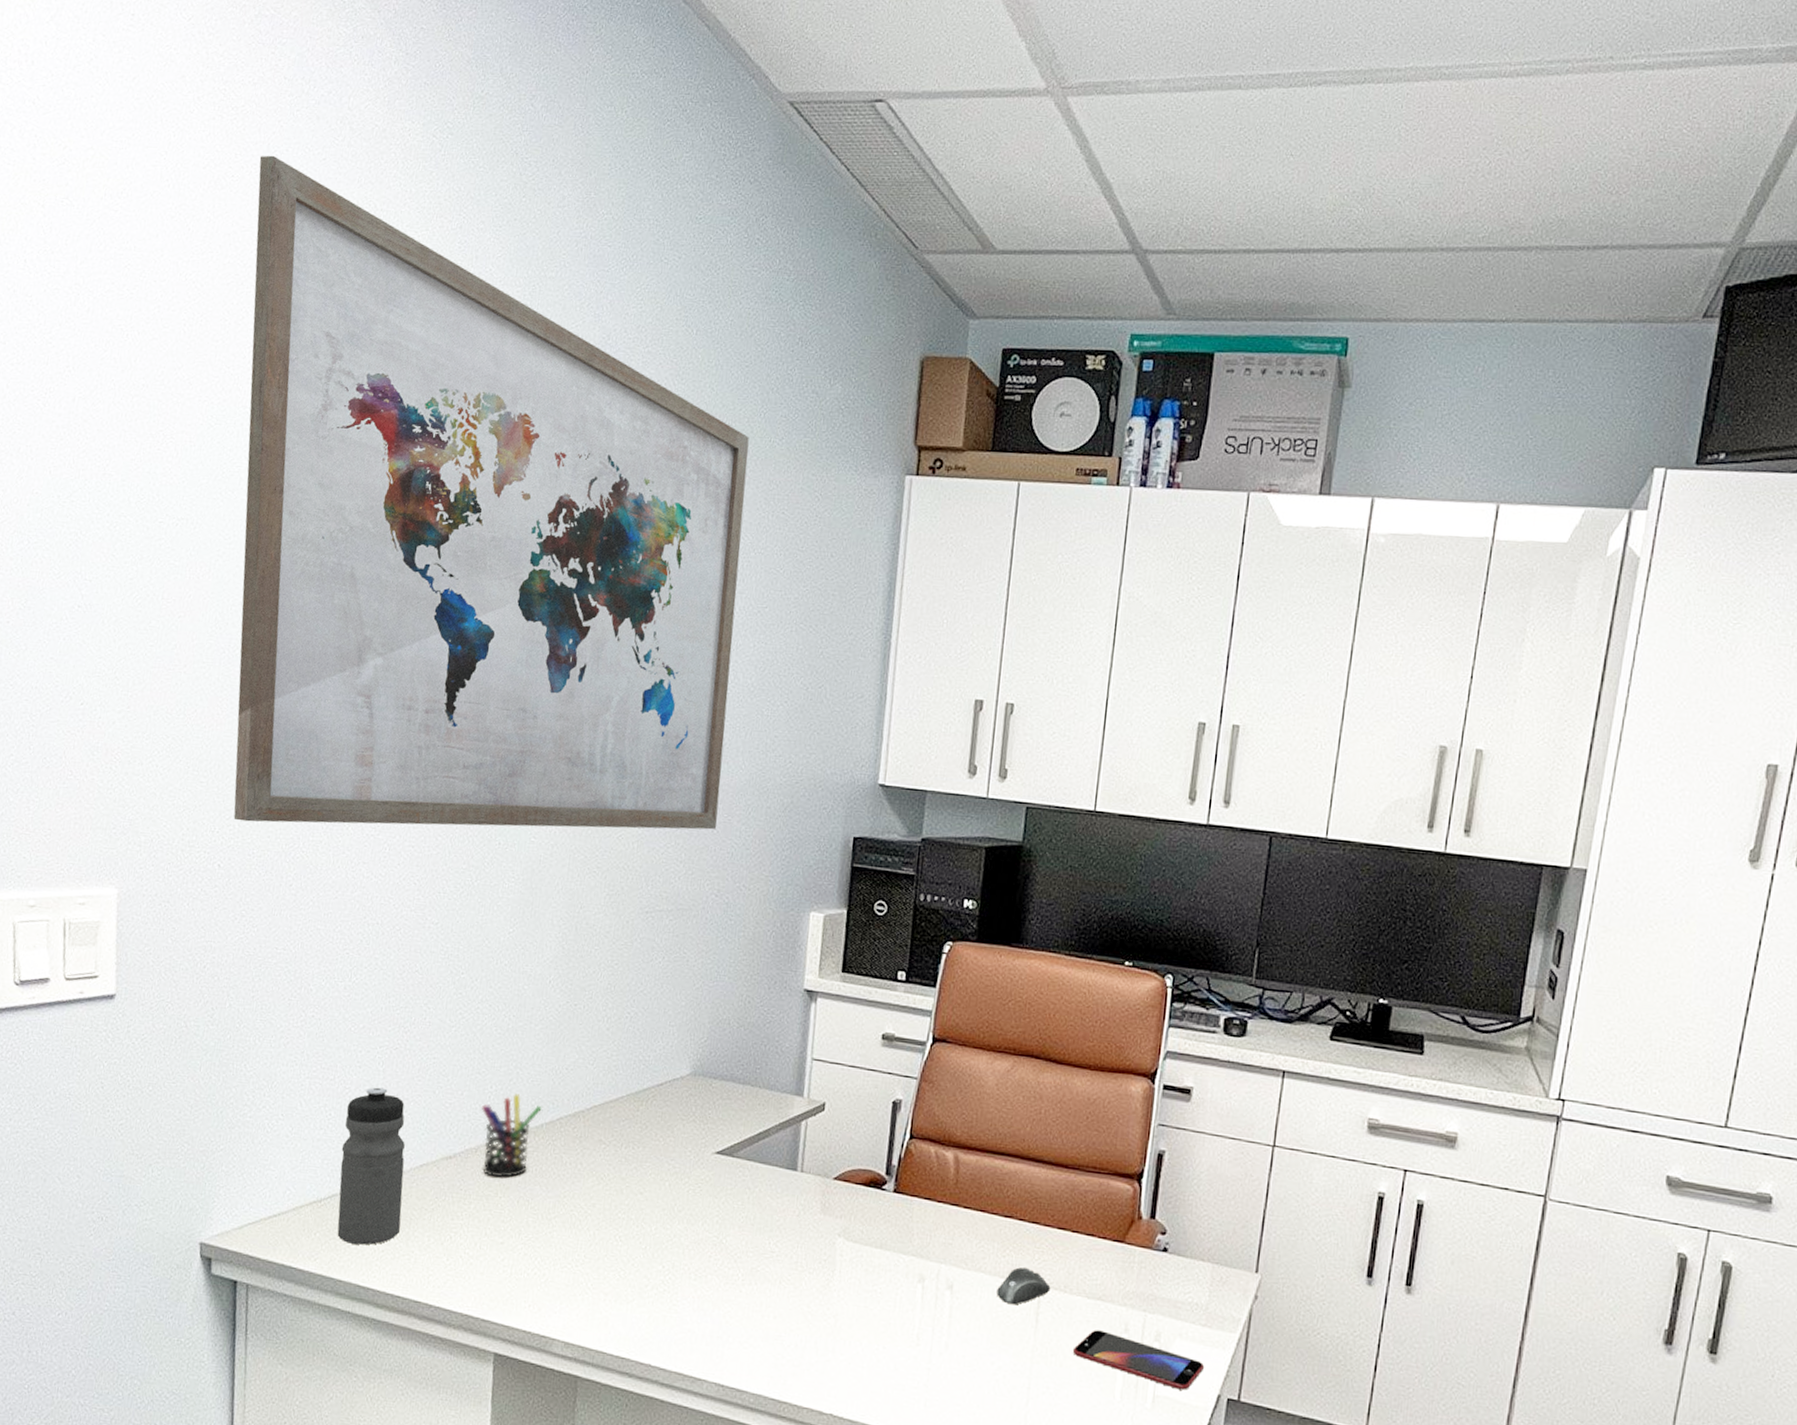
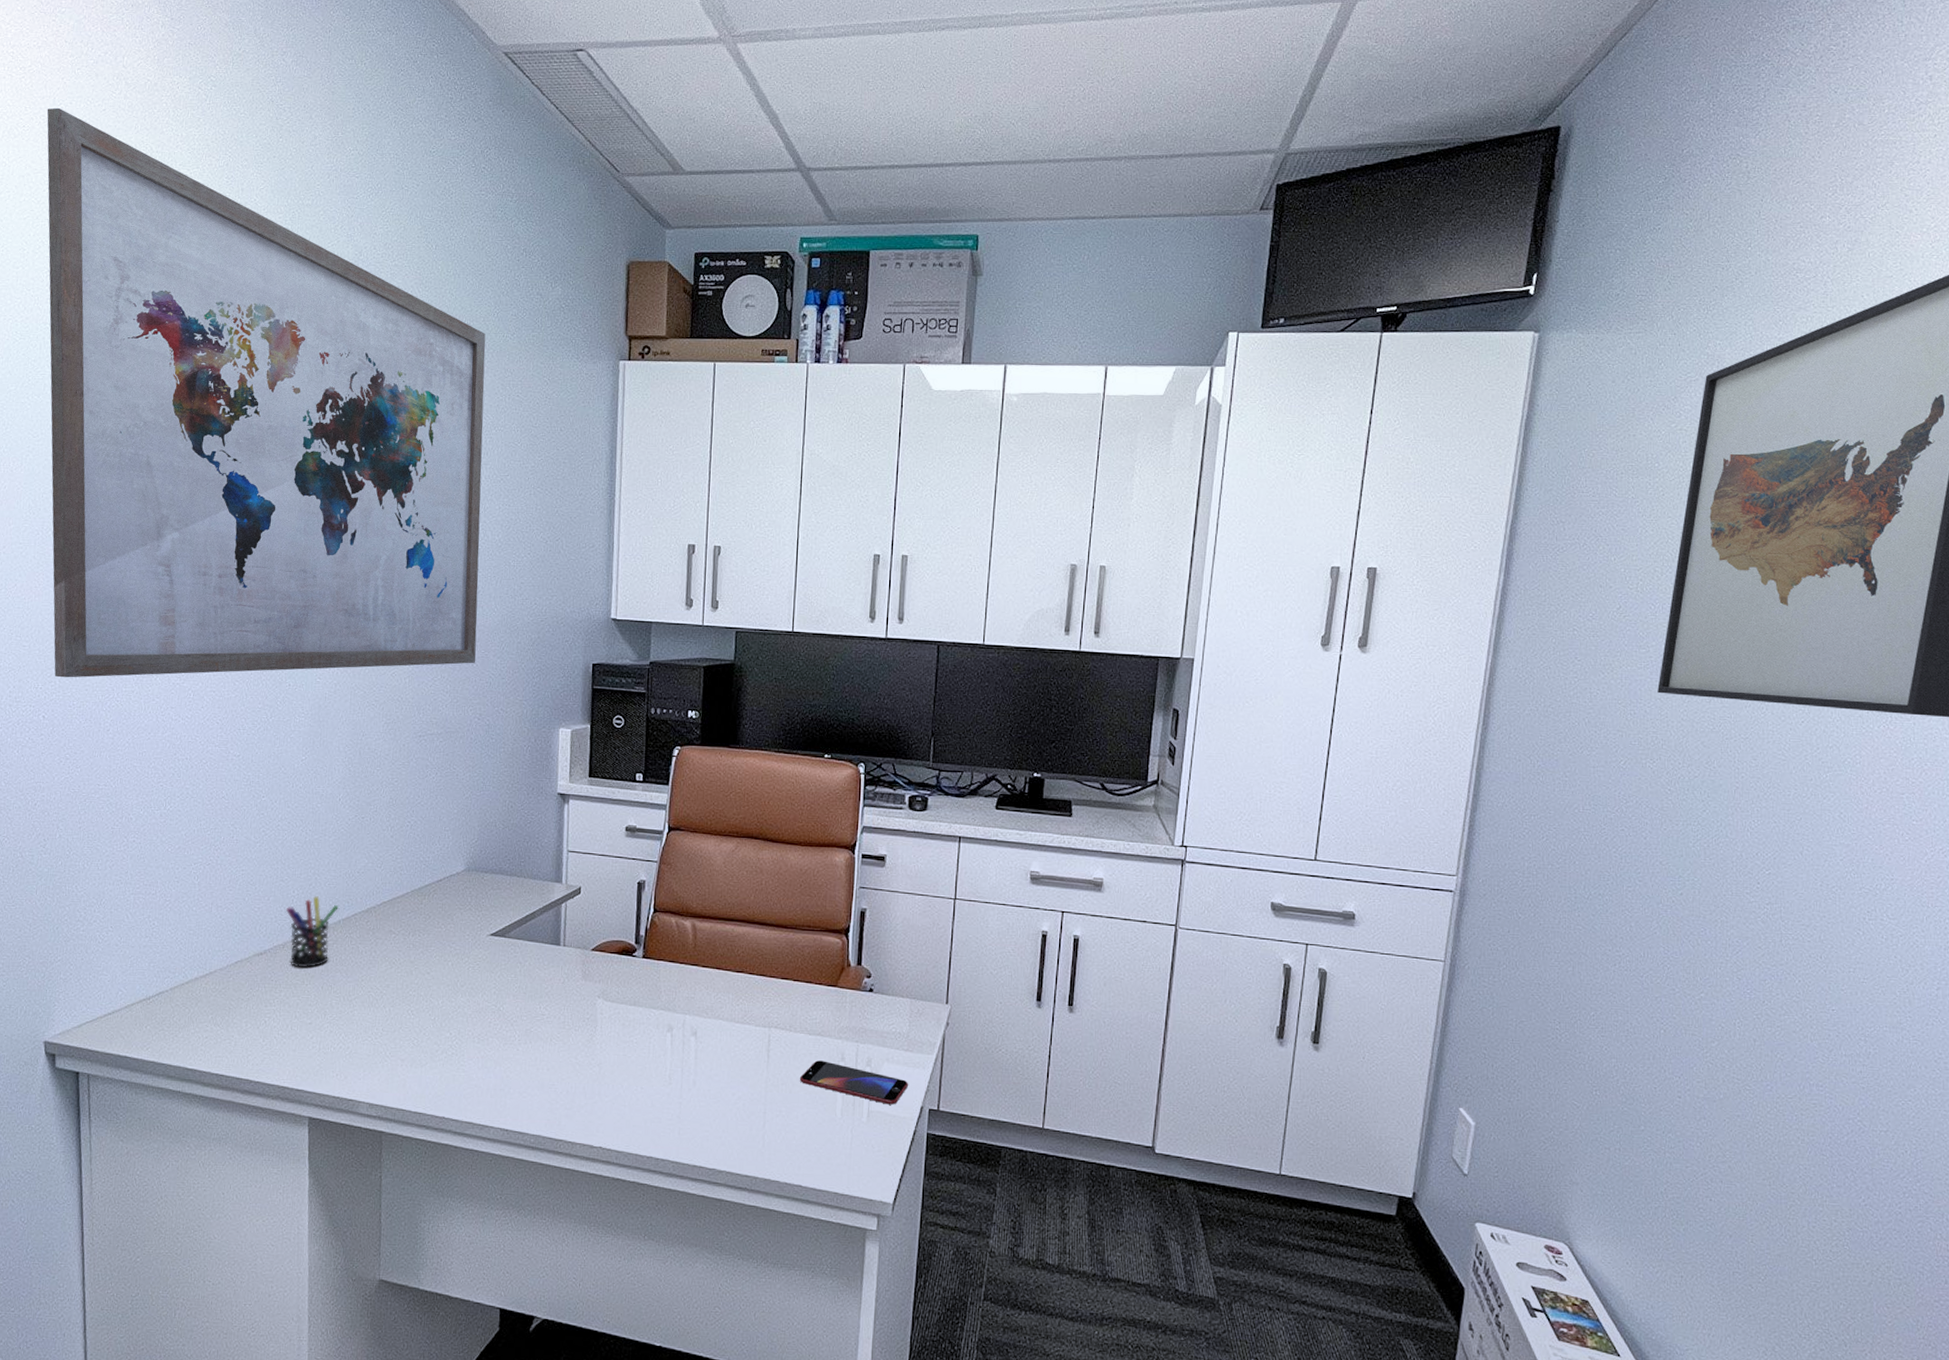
water bottle: present [337,1087,405,1245] -> none [165,898,222,1034]
computer mouse: present [997,1266,1051,1304] -> none [734,1012,778,1044]

